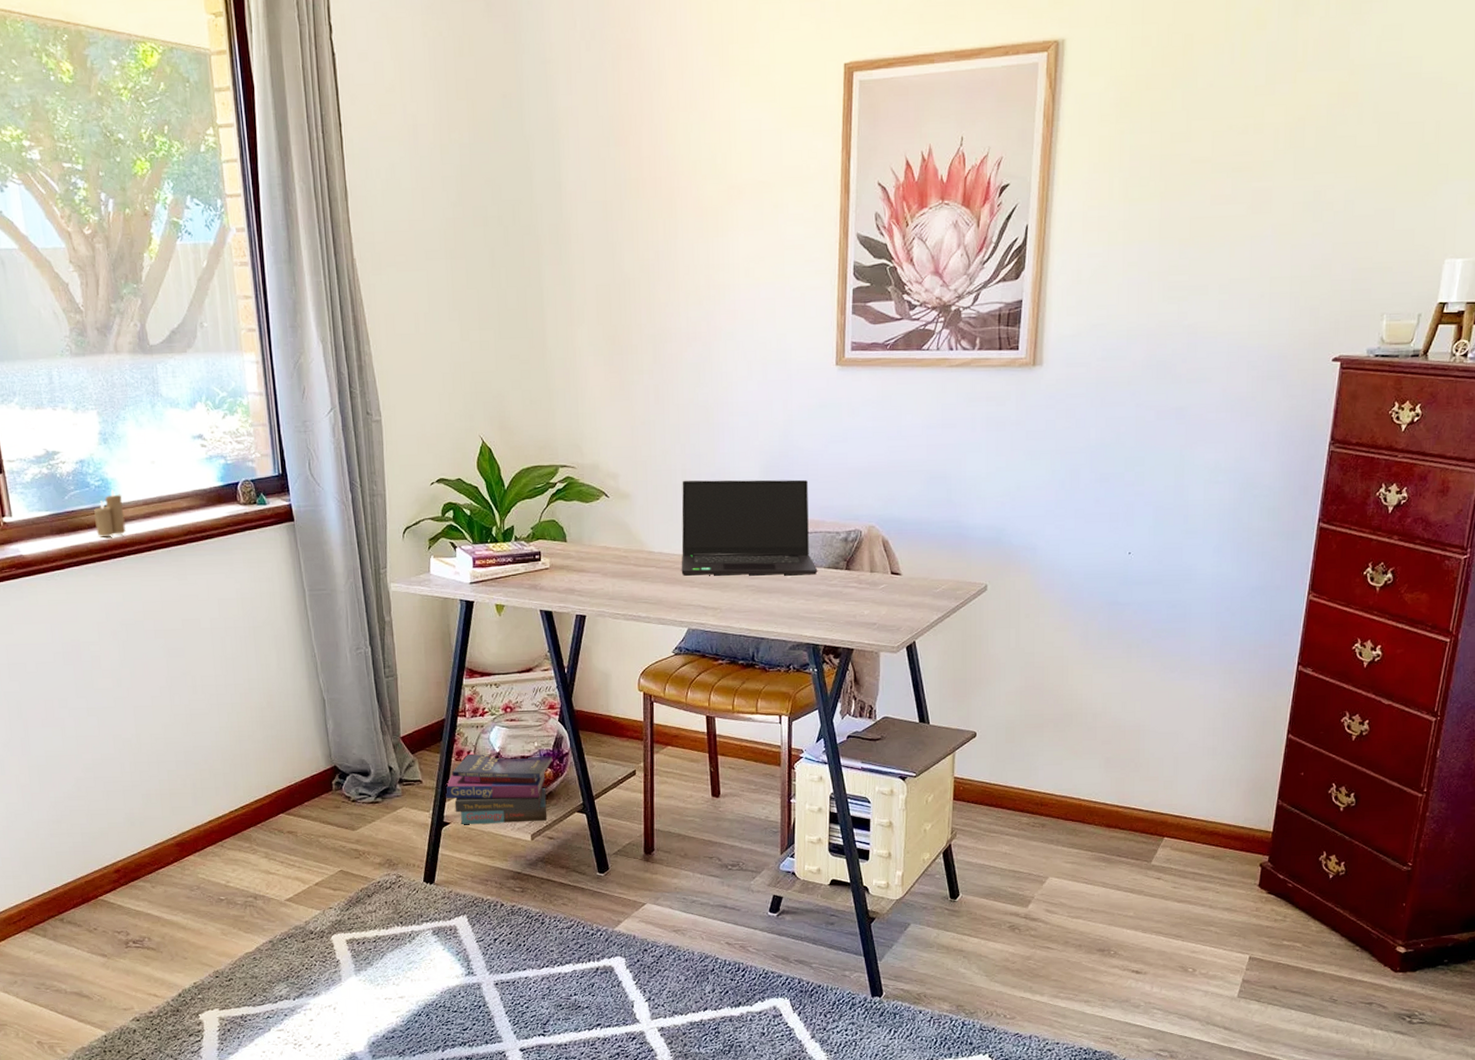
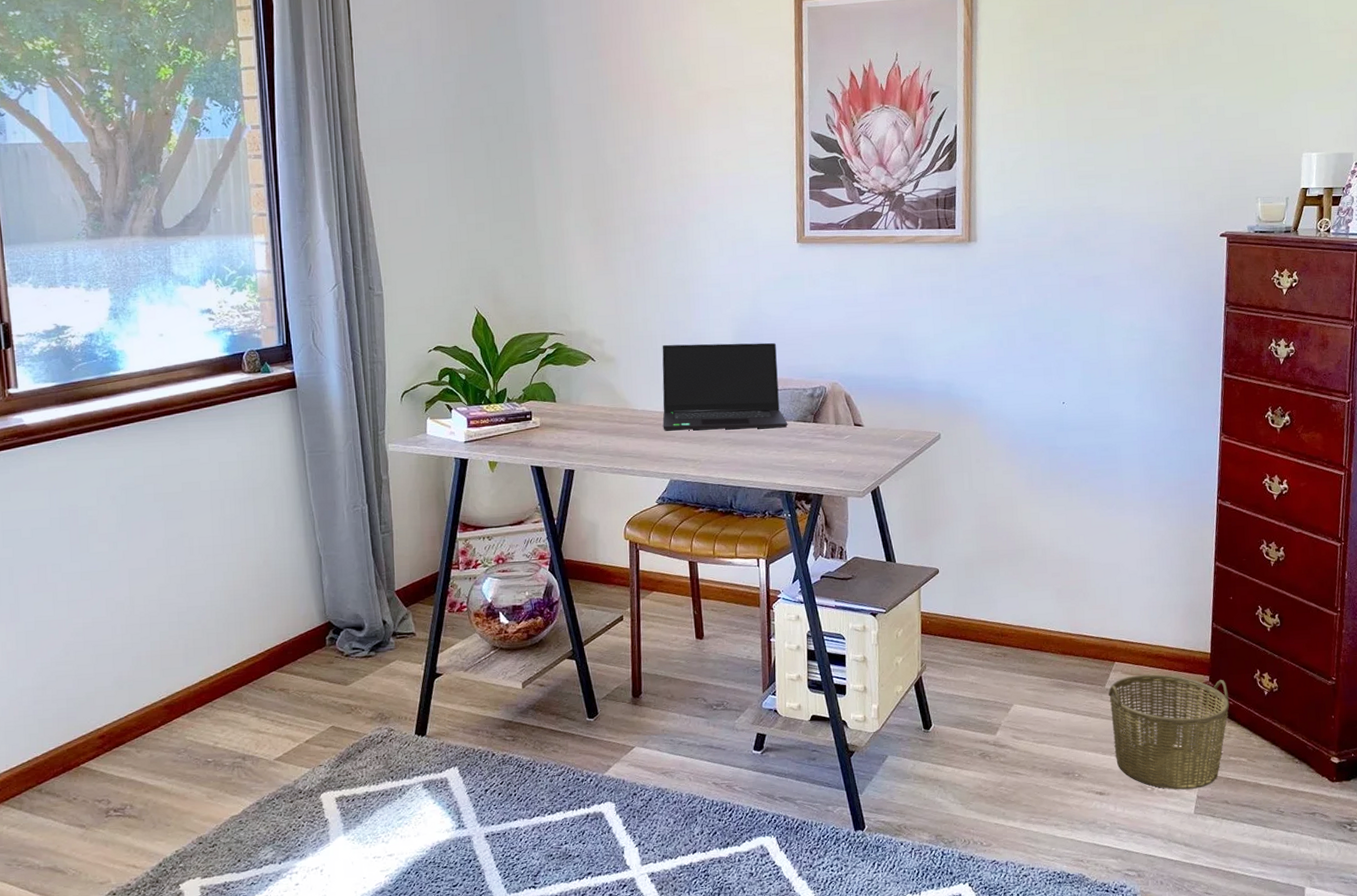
candle: present [93,489,126,537] -> none [99,361,131,406]
books: present [445,754,553,825] -> none [438,604,543,676]
basket: none [1154,851,1289,973] -> present [1108,674,1230,790]

